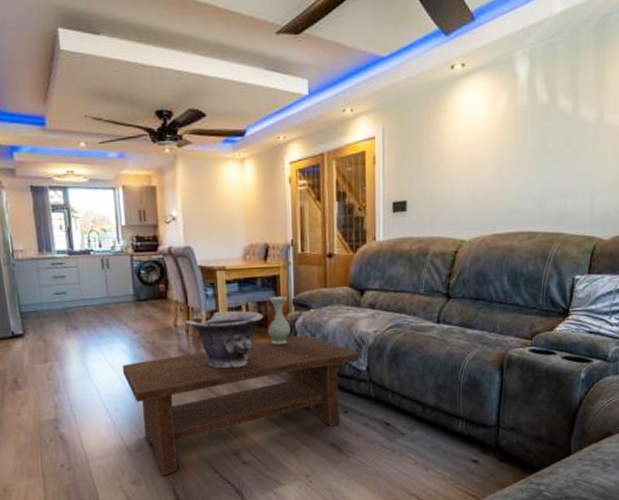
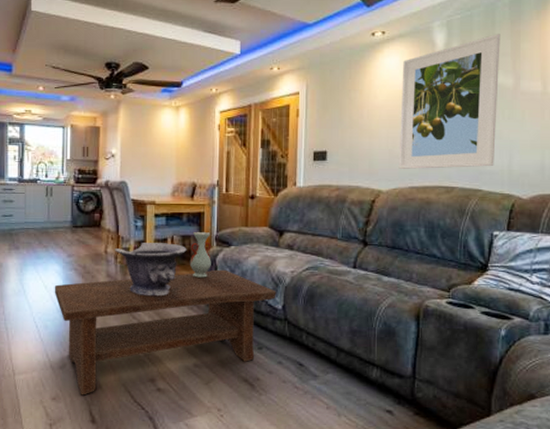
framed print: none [481,63,585,216] -> present [398,34,500,169]

